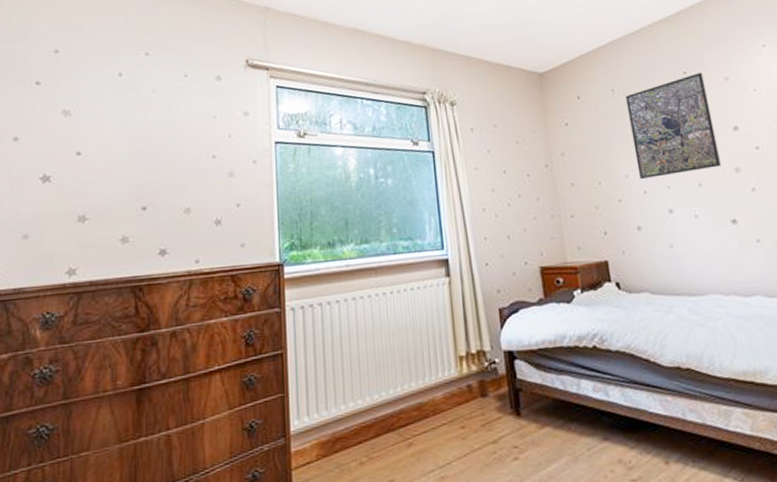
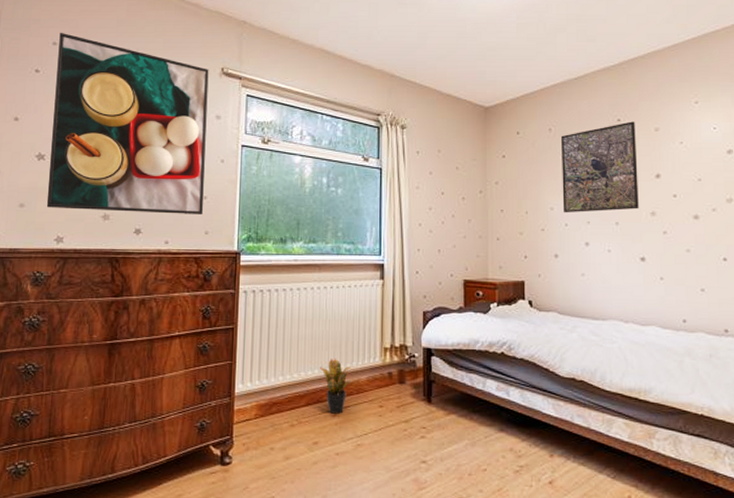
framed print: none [54,38,236,236] -> present [46,32,209,214]
potted plant: none [387,375,425,443] -> present [320,358,352,414]

